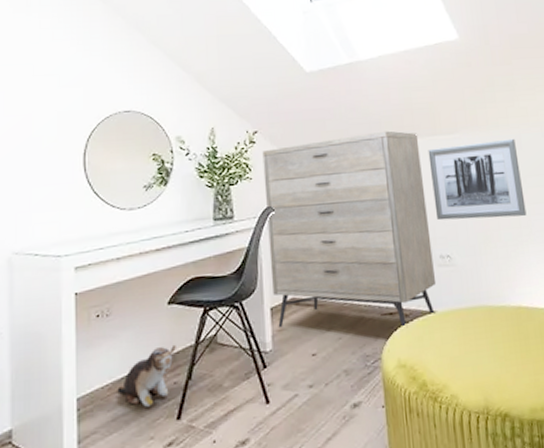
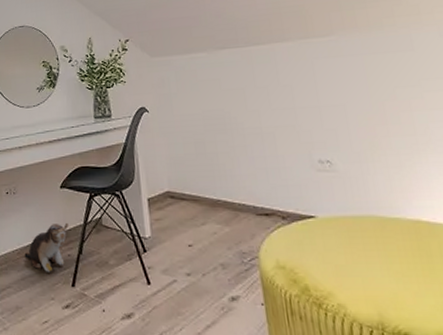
dresser: present [262,130,437,328] -> none [134,35,316,230]
wall art: present [428,138,527,221] -> none [300,39,423,125]

